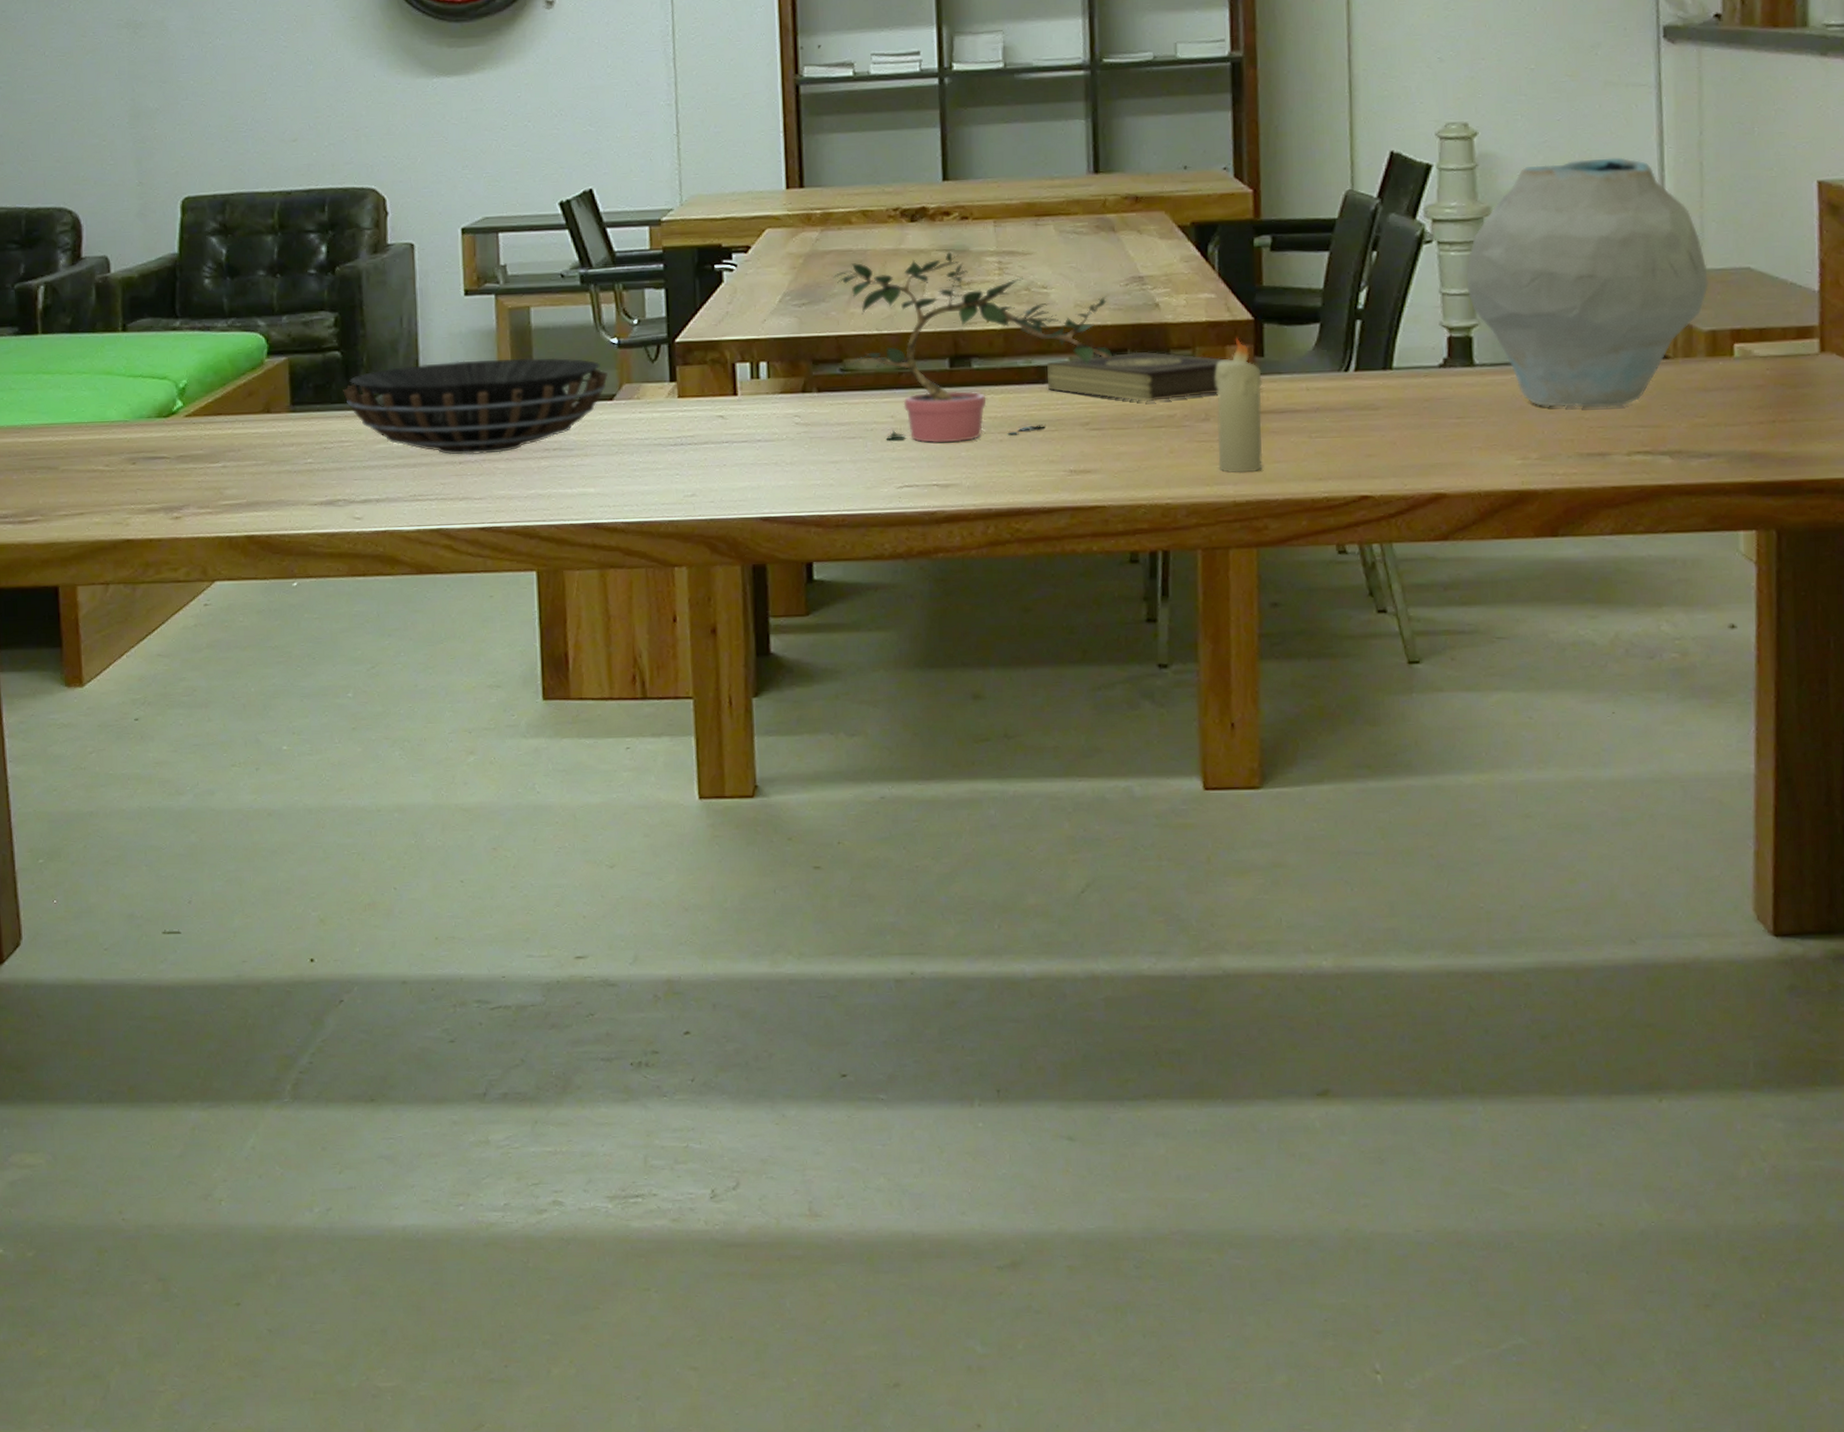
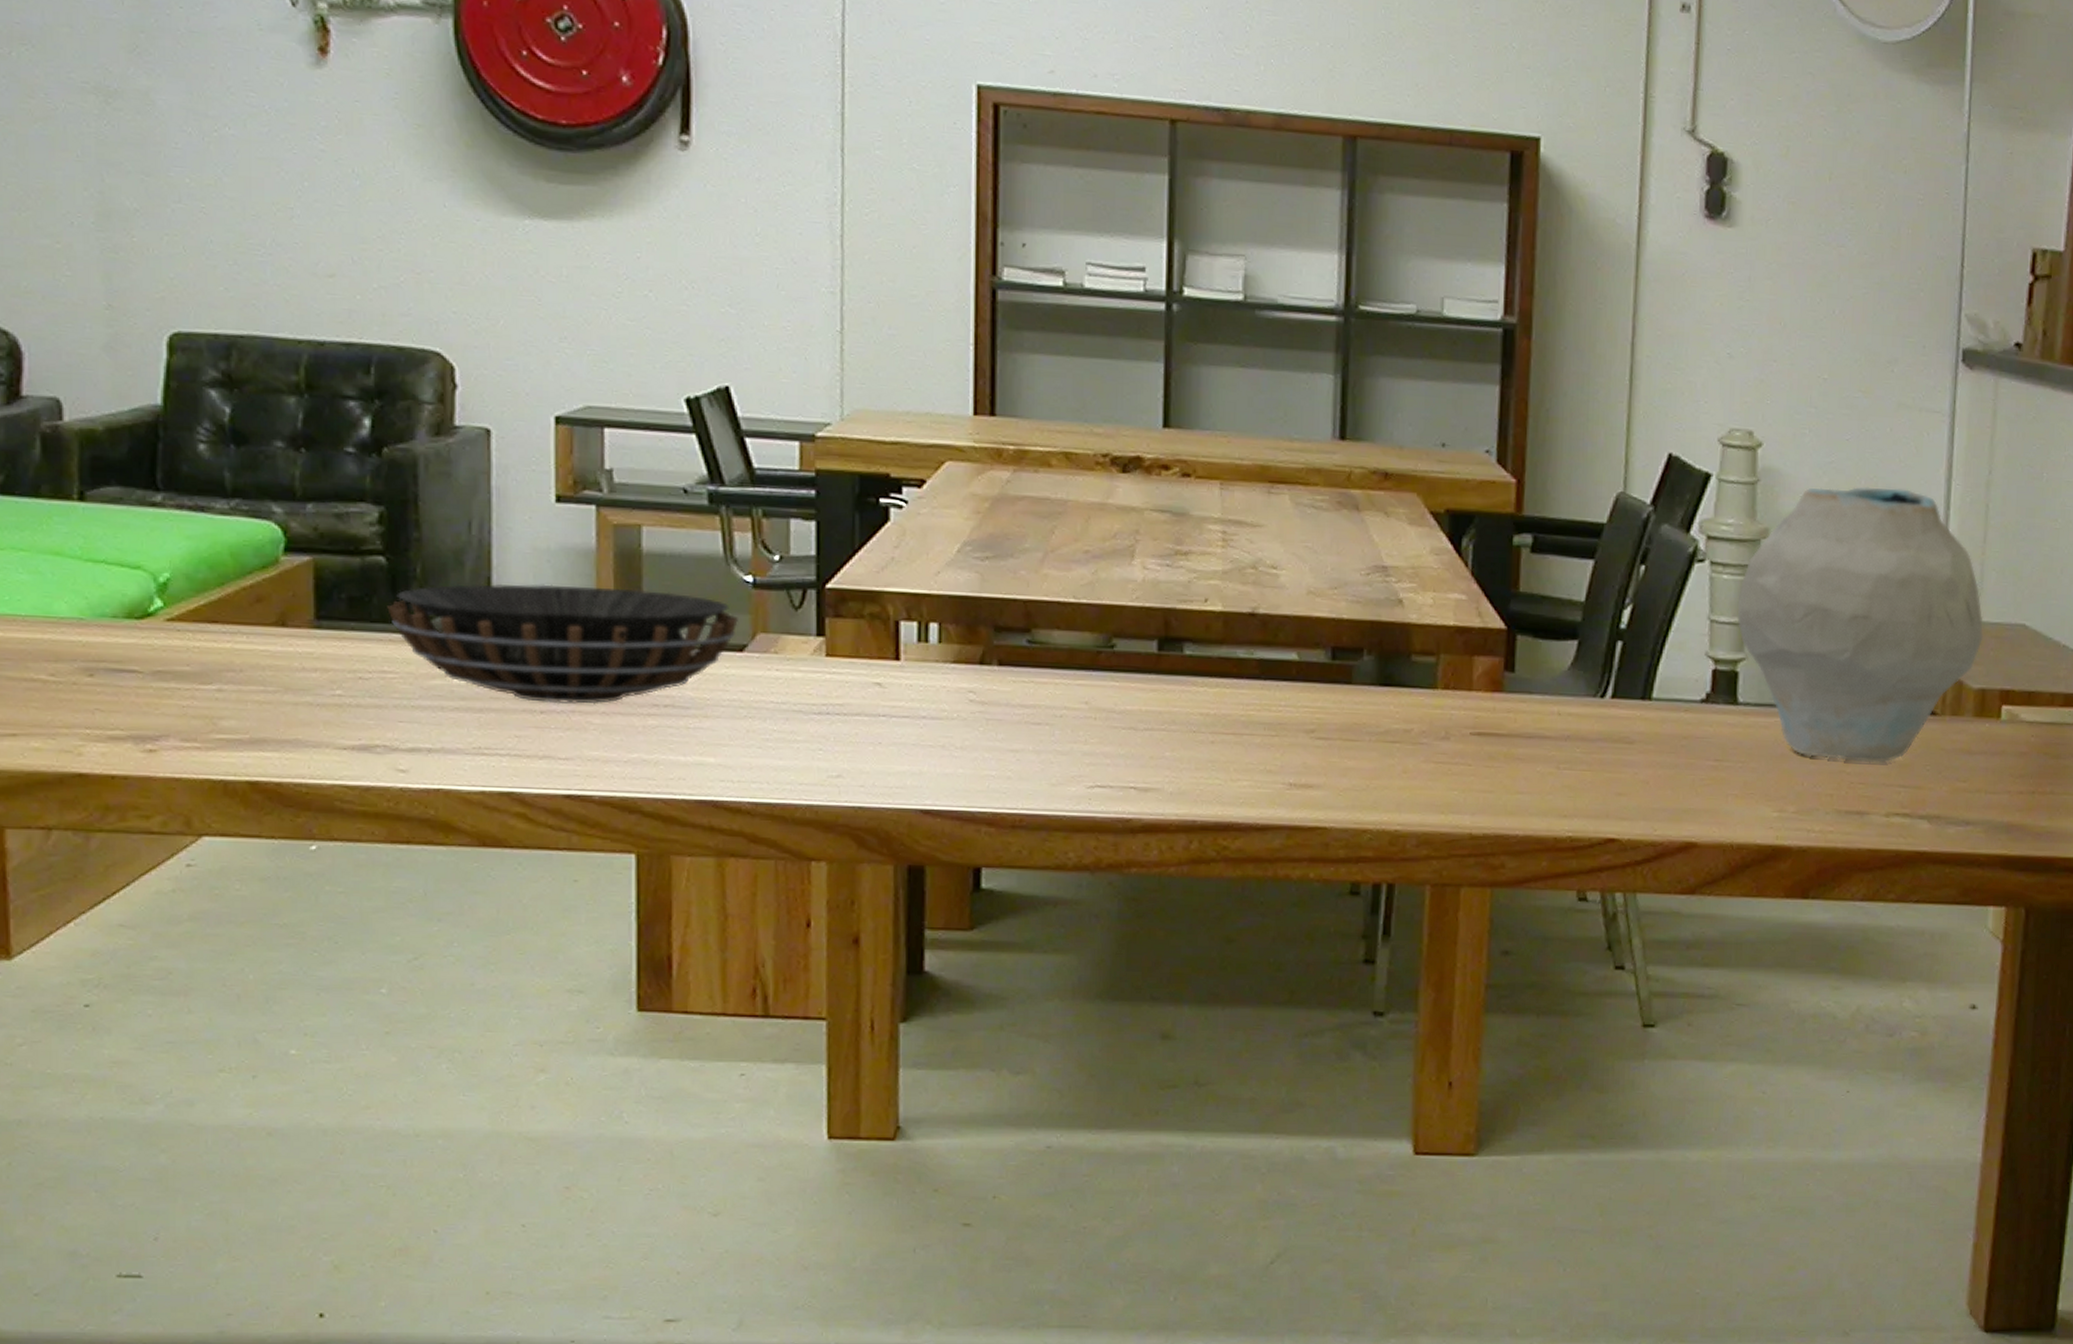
potted plant: present [832,251,1114,444] -> none [1024,513,1348,740]
book: present [1047,351,1249,402] -> none [1269,653,1498,713]
candle: present [1214,337,1263,474] -> none [1456,647,1511,803]

